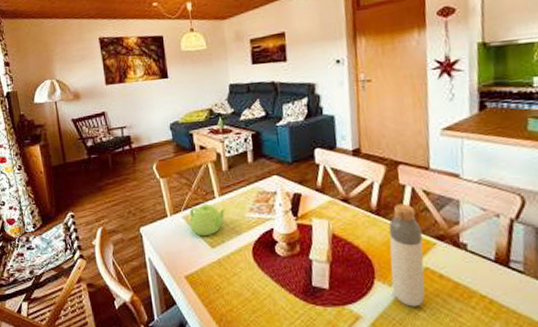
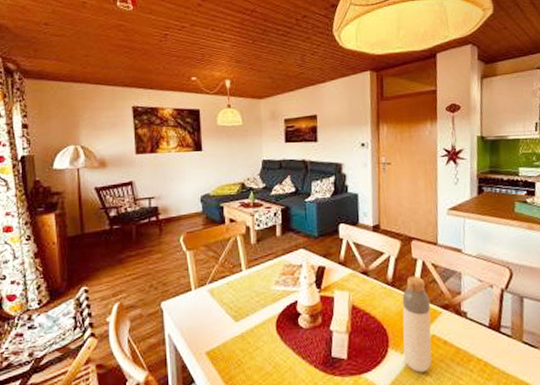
teapot: present [189,203,227,237] -> none [215,276,253,311]

